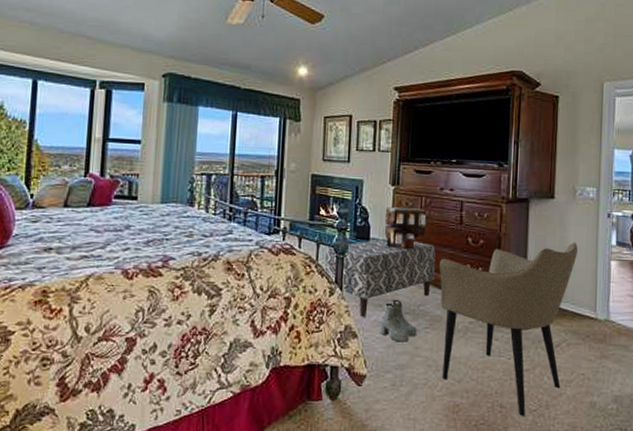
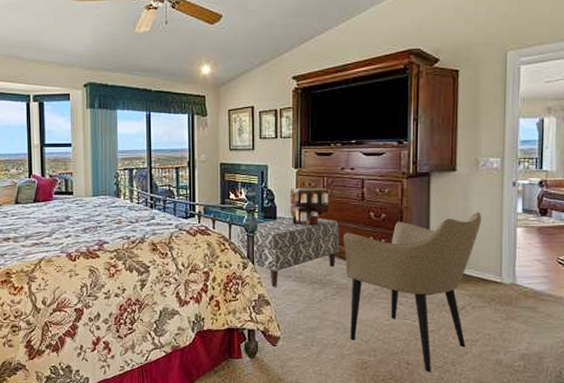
boots: present [379,300,417,343] -> none [289,271,325,308]

